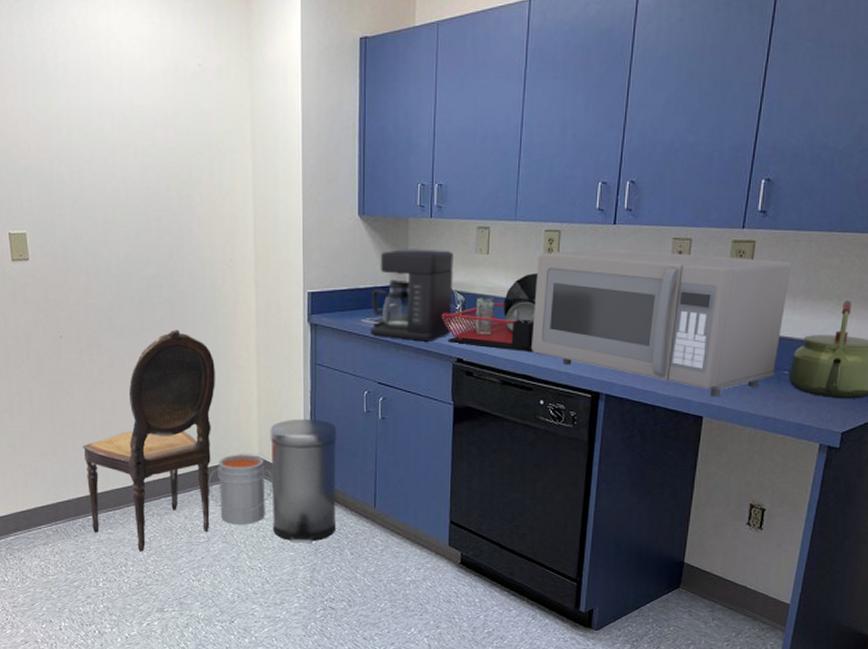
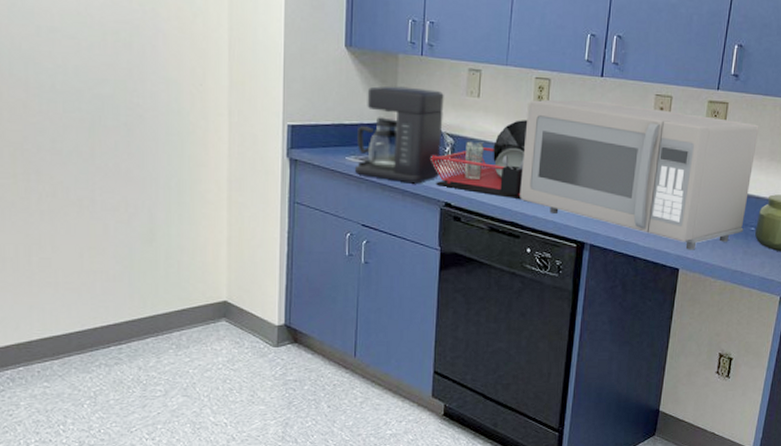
dining chair: present [82,329,215,552] -> none [13,157,179,408]
bucket: present [208,454,274,524] -> none [167,298,244,376]
pedal bin: present [270,418,337,543] -> none [241,260,316,396]

